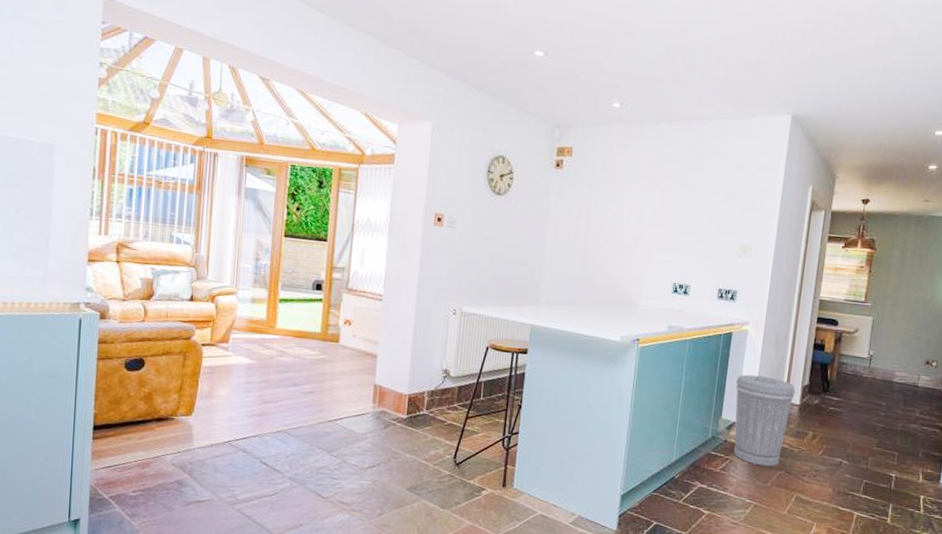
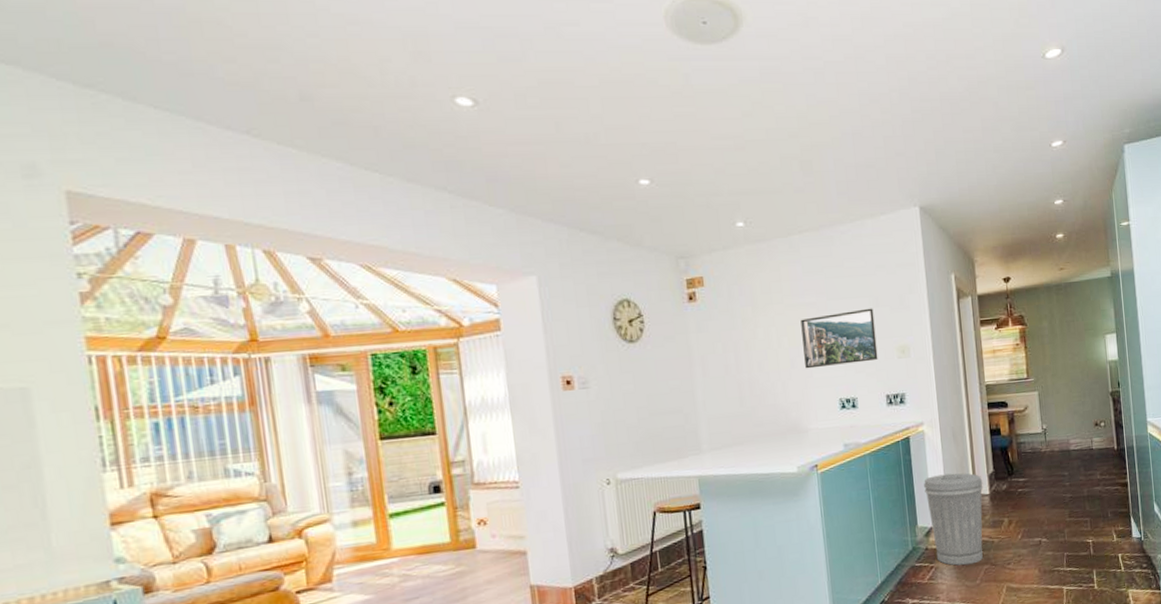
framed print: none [648,202,724,254] -> present [800,308,878,369]

